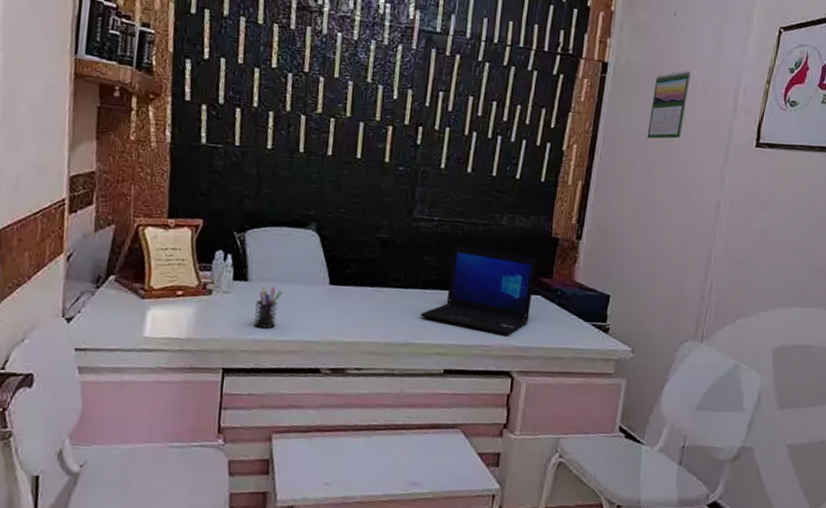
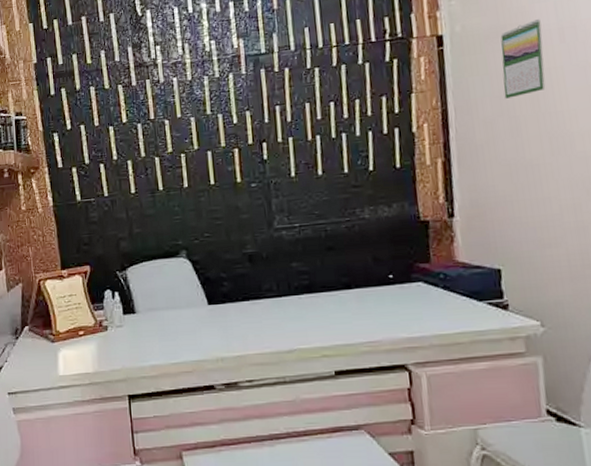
pen holder: present [253,286,282,329] -> none [146,315,167,354]
laptop: present [420,244,537,335] -> none [299,244,415,328]

